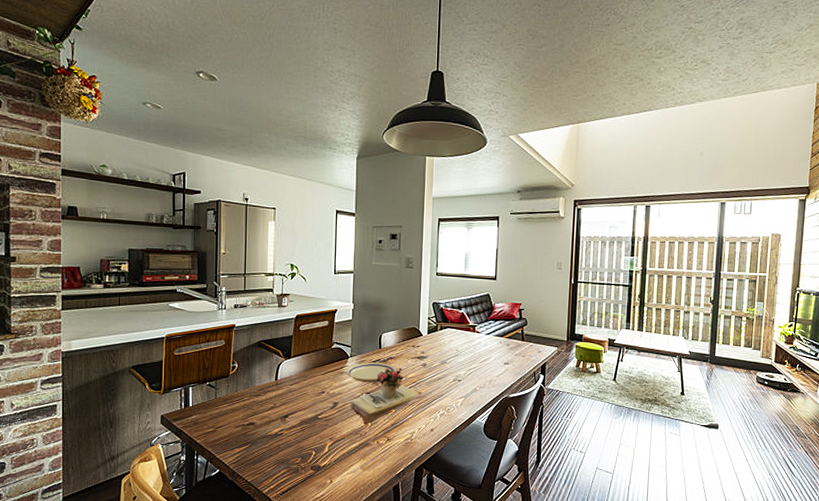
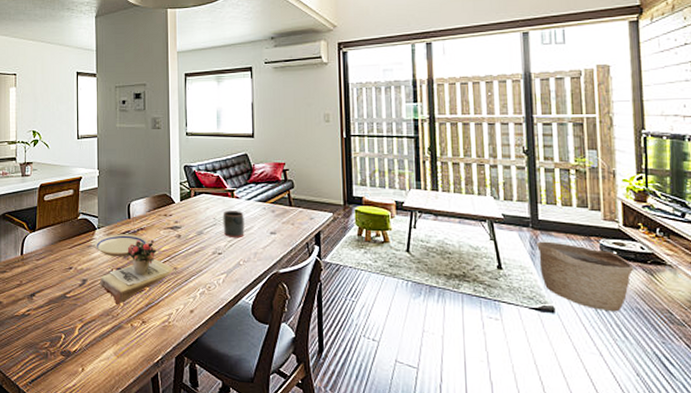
mug: none [464,343,483,367] -> present [223,211,245,237]
basket: none [711,373,777,428] -> present [537,241,633,312]

